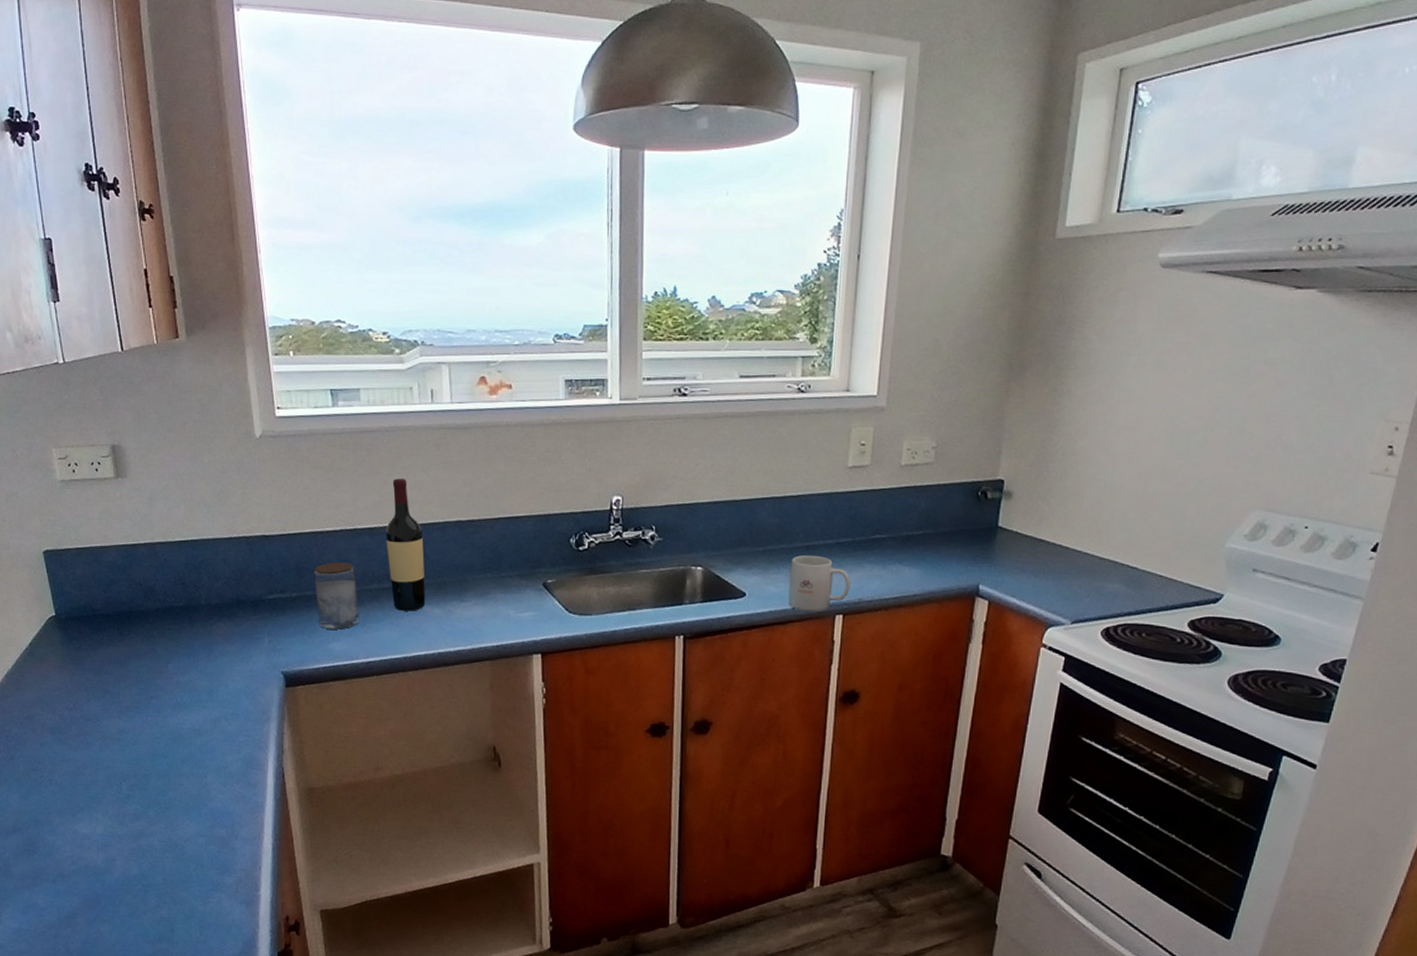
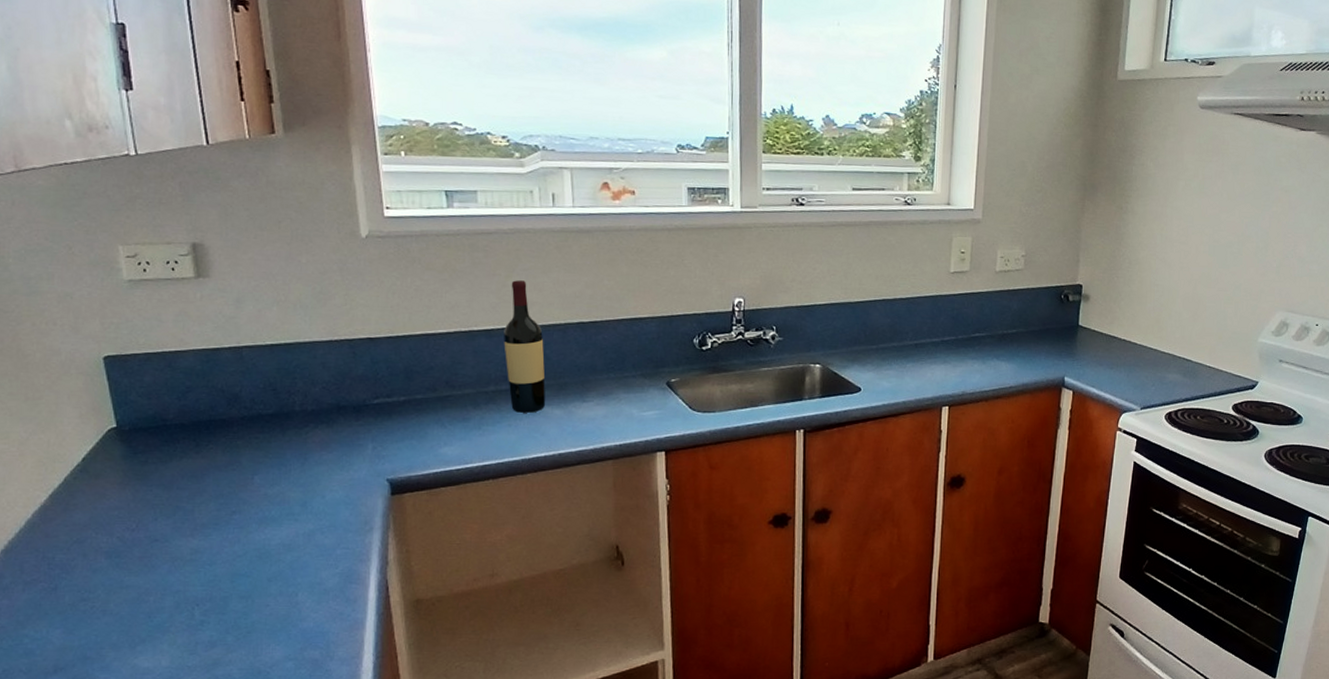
jar: present [314,562,359,630] -> none [424,364,474,433]
mug: present [788,555,851,612] -> none [899,352,955,405]

